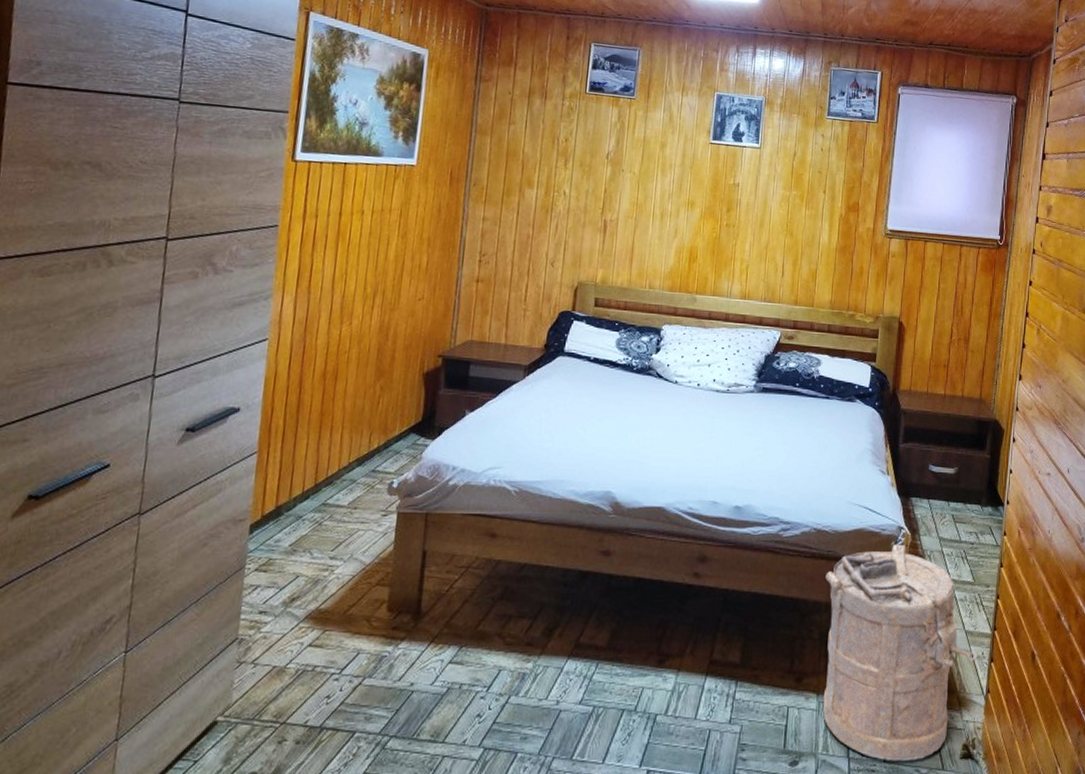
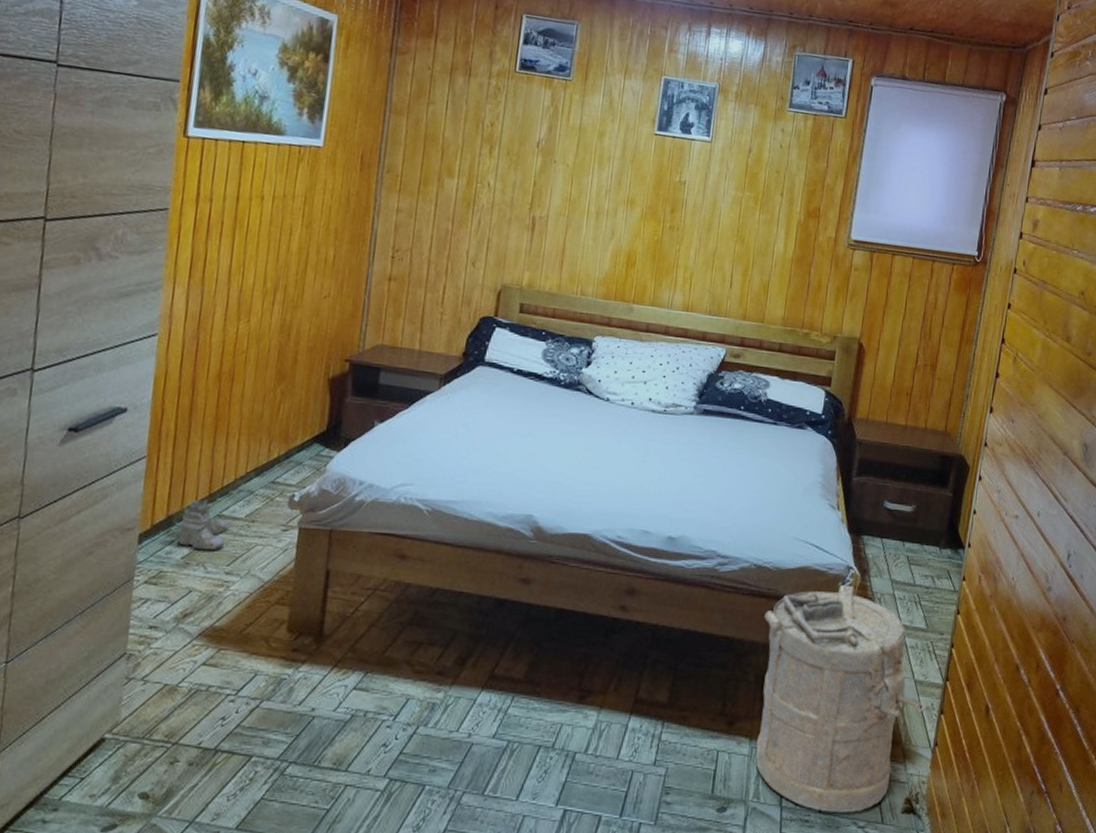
boots: none [284,489,332,538] -> present [176,499,228,551]

